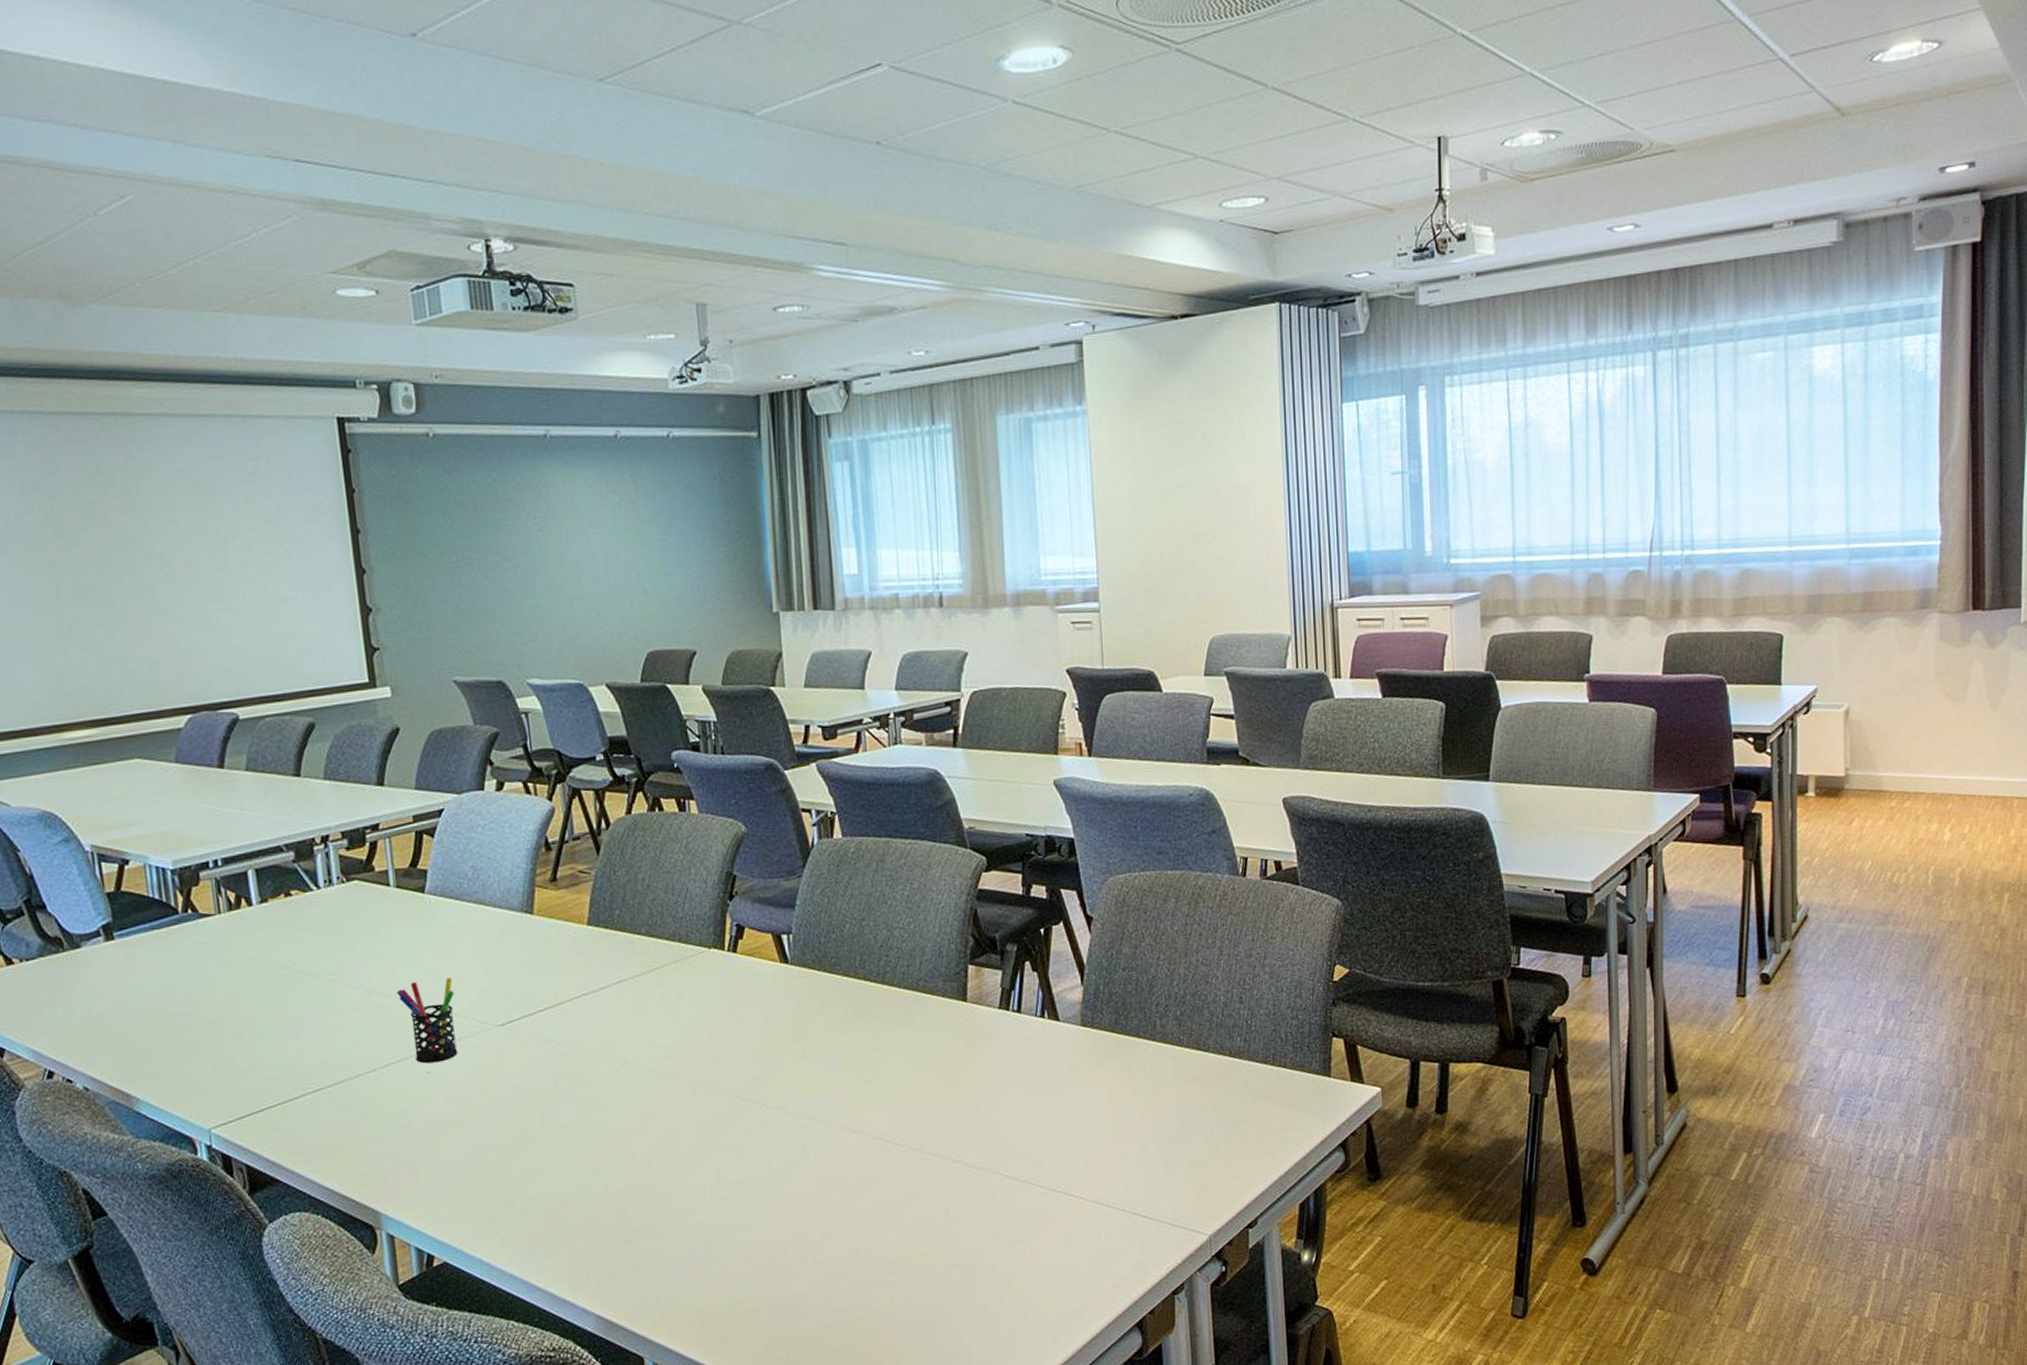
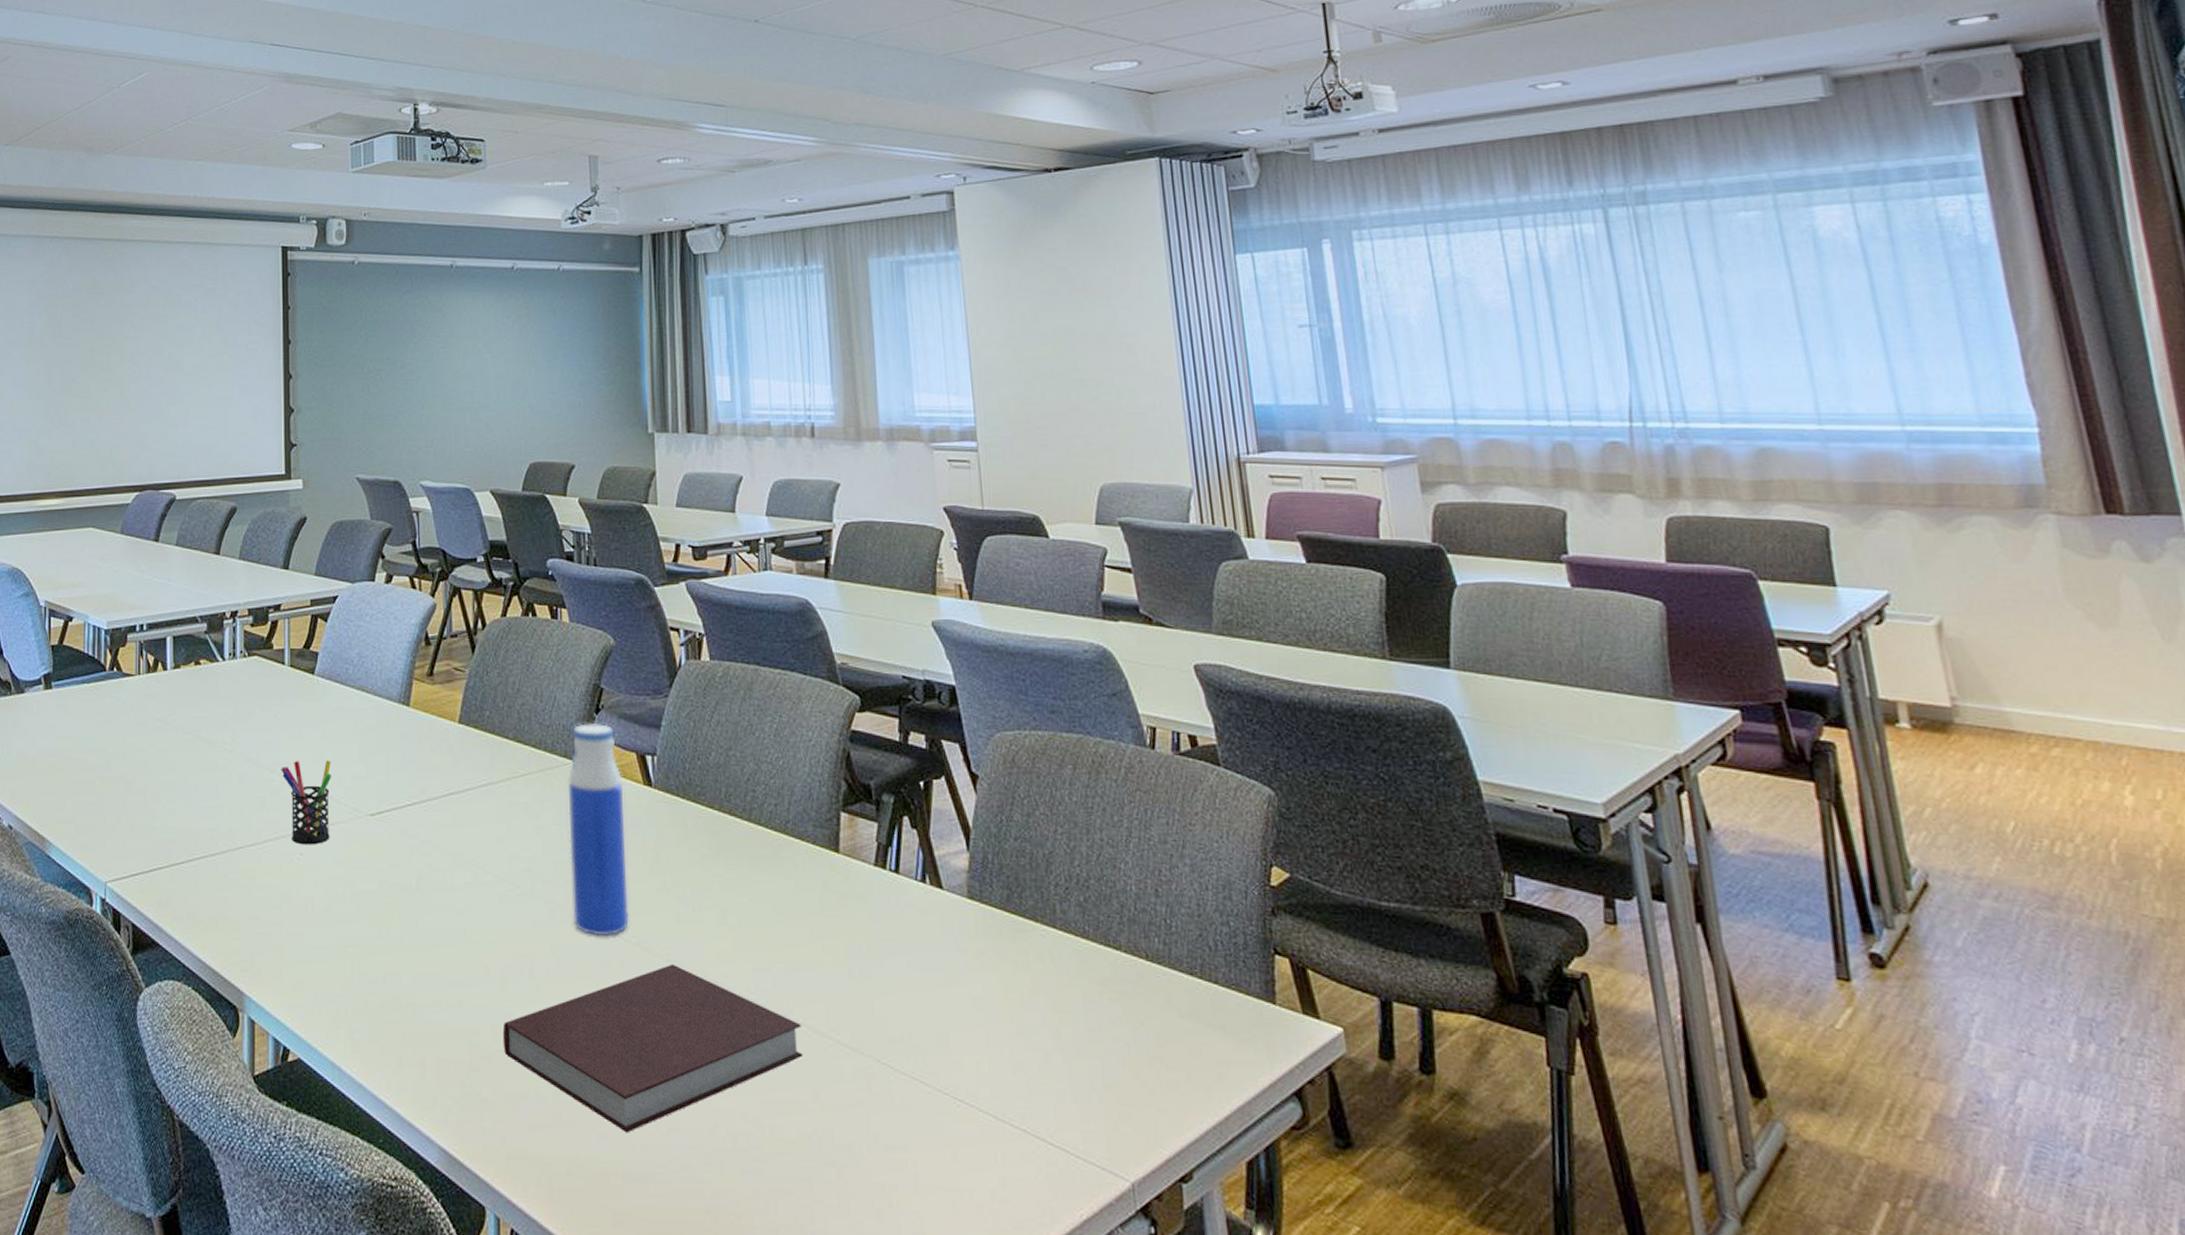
notebook: none [651,1120,935,1272] -> present [502,963,803,1133]
water bottle: none [703,909,771,1107] -> present [567,723,629,937]

